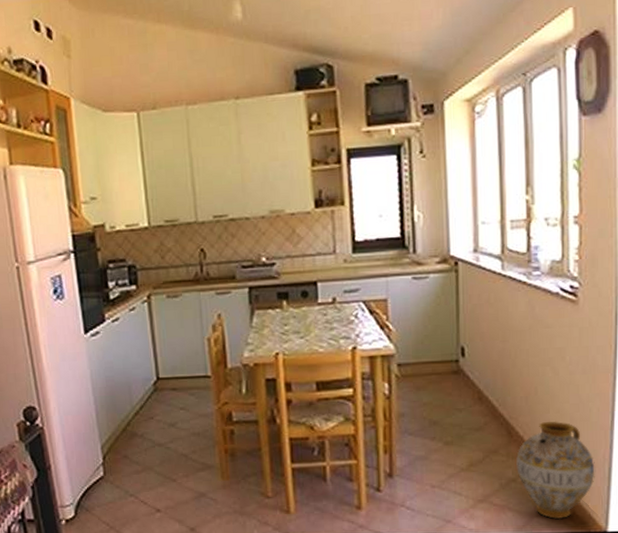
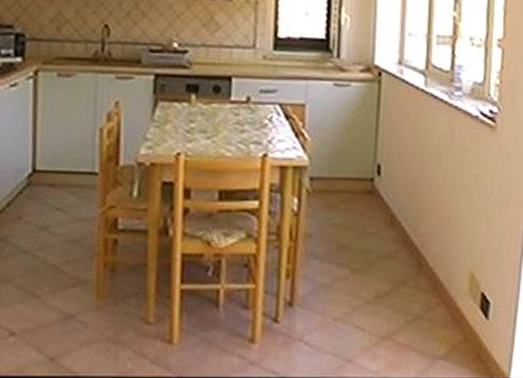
ceramic jug: present [516,421,596,520] -> none [424,253,503,363]

